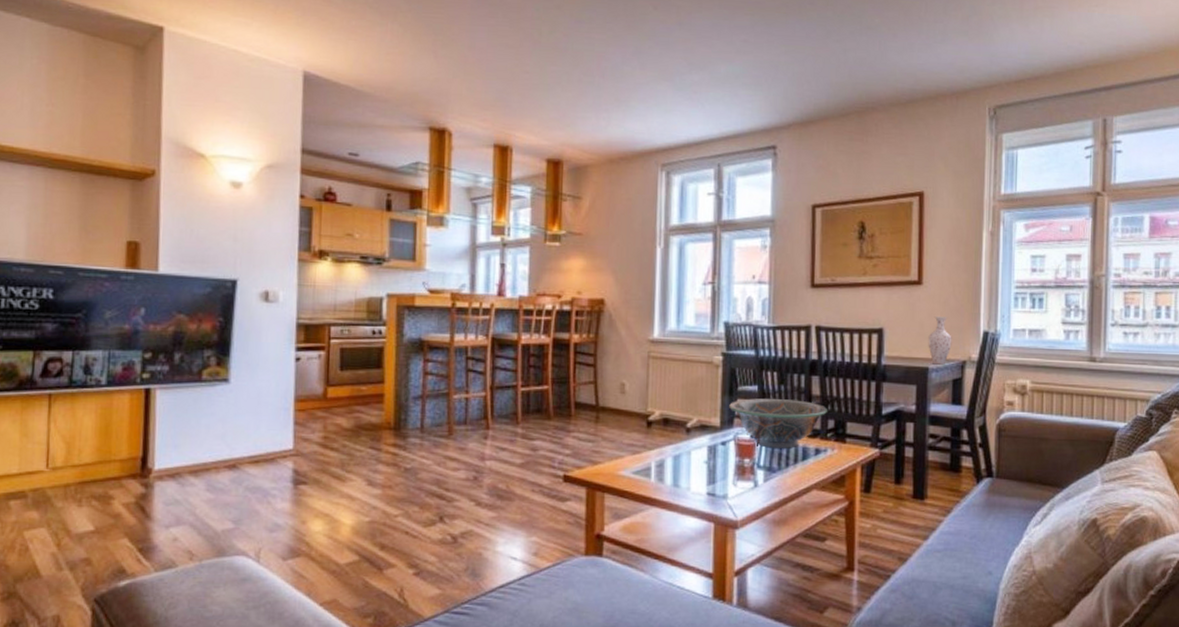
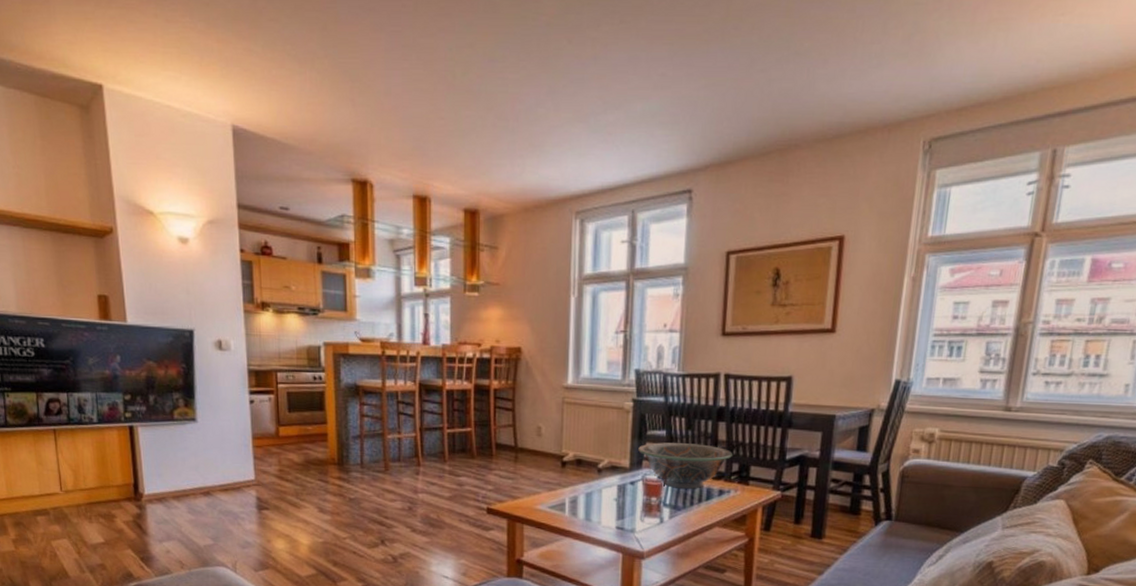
vase: present [928,316,952,365] -> none [836,365,862,413]

